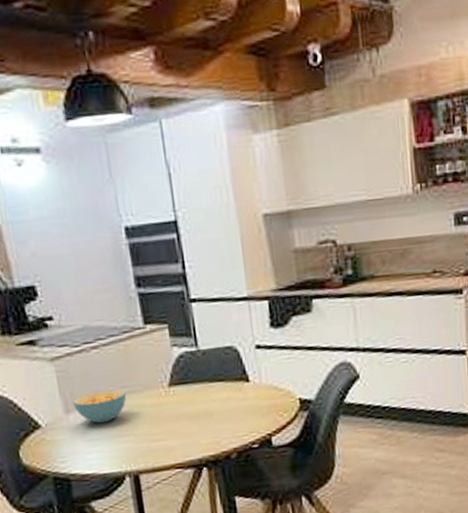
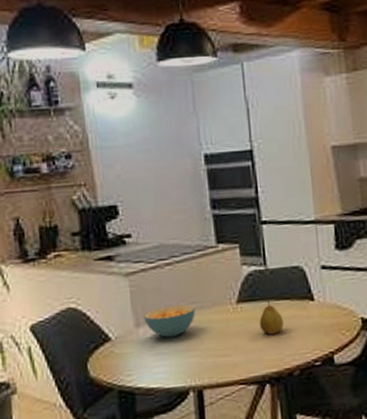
fruit: none [193,382,219,418] -> present [259,300,284,335]

